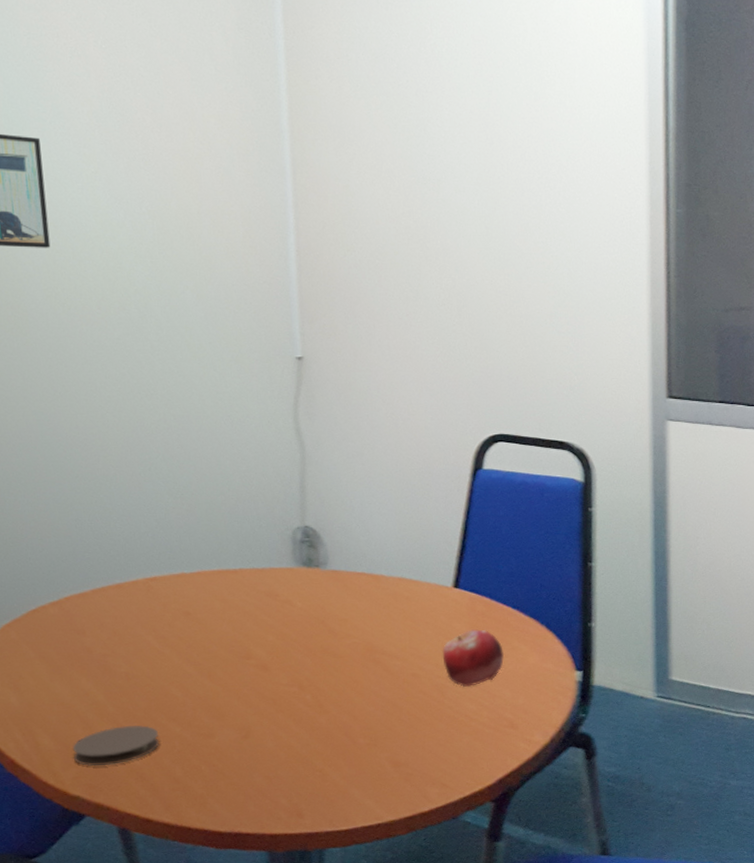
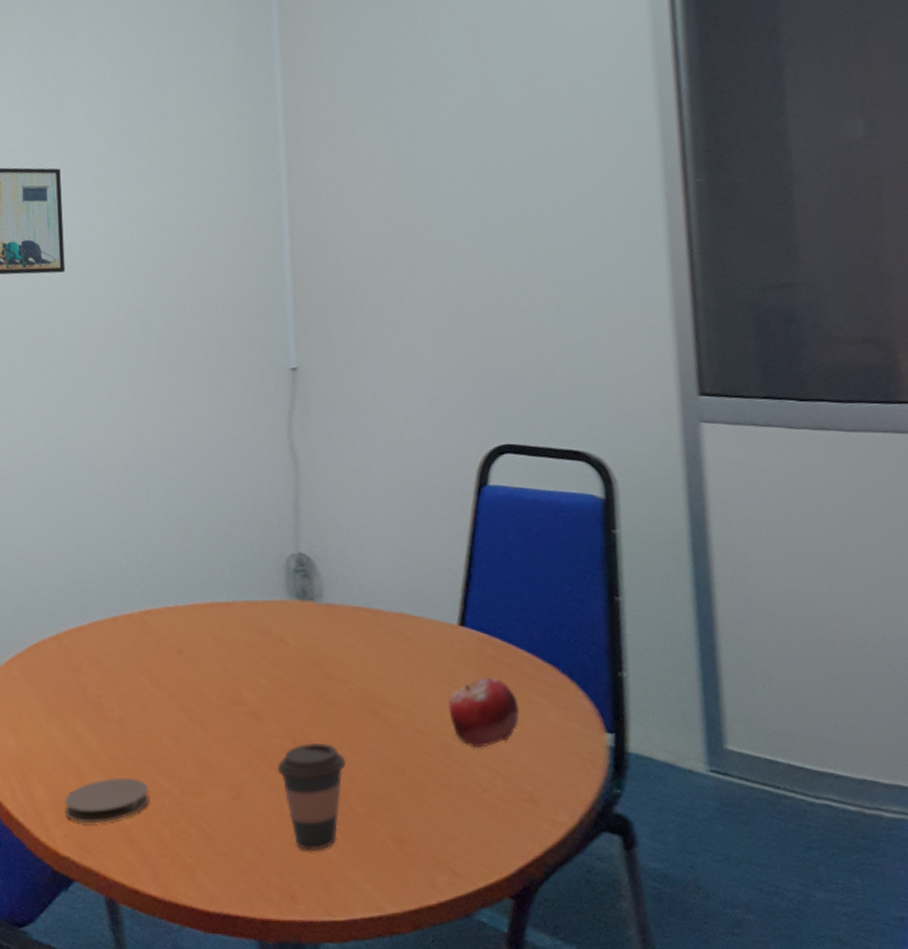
coffee cup: none [284,688,349,776] -> present [277,742,346,850]

